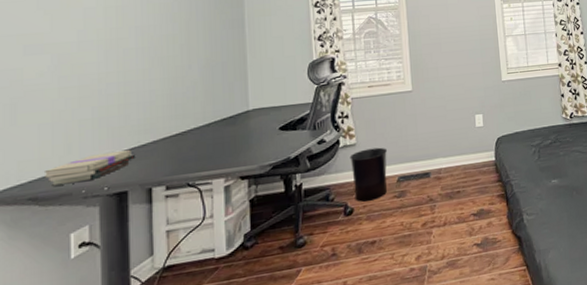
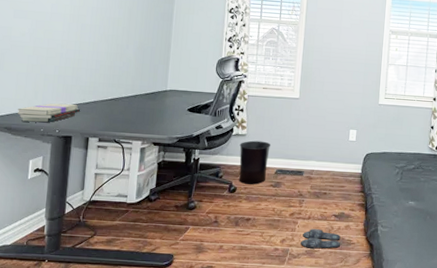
slippers: none [440,233,485,260] -> present [301,229,341,249]

